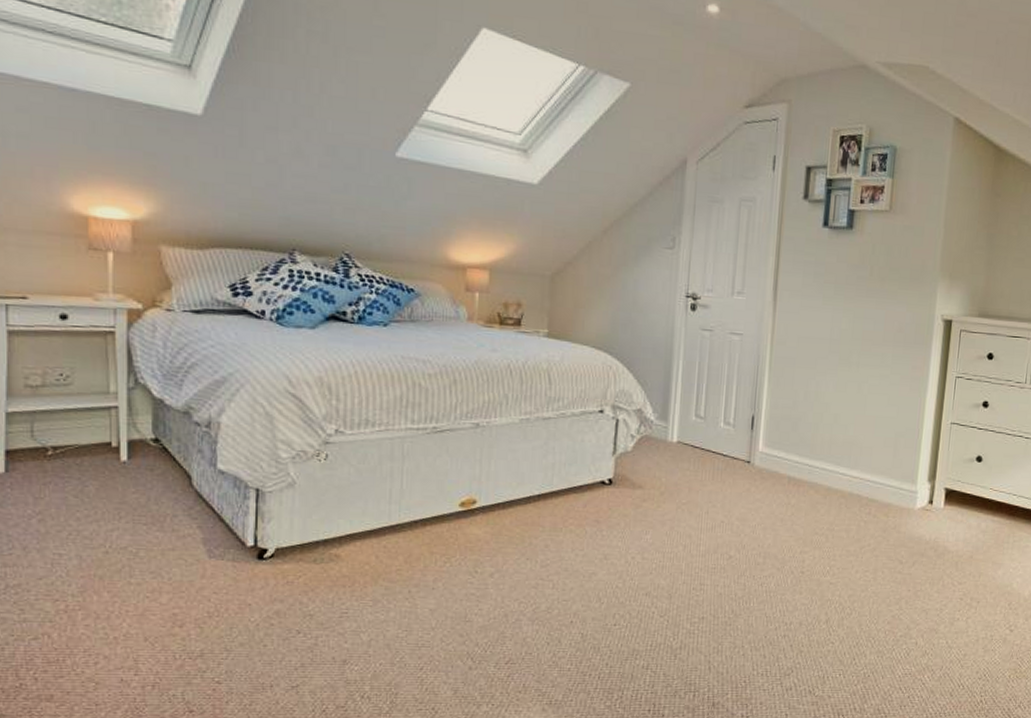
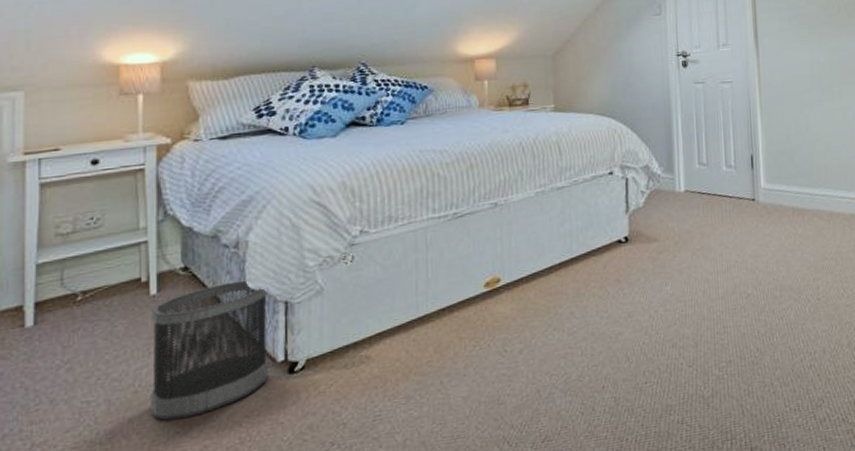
wastebasket: none [121,460,240,585] -> present [151,279,269,421]

